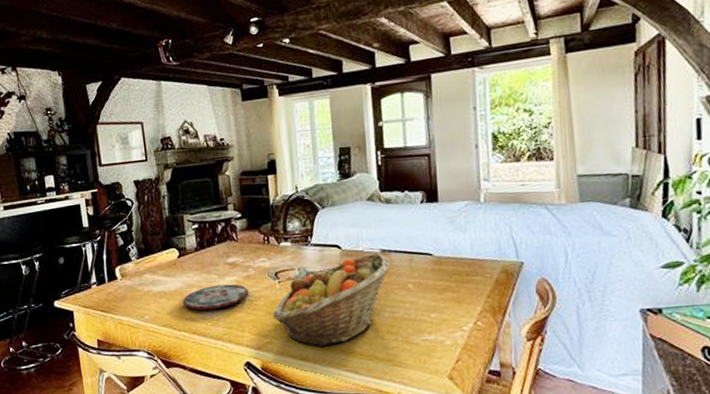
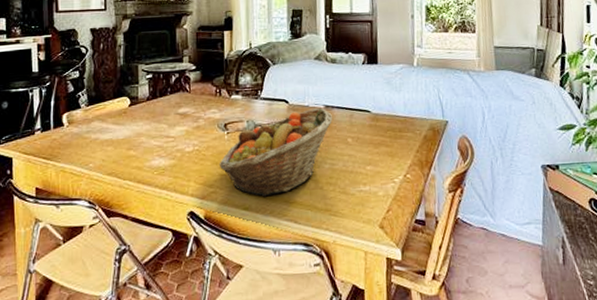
plate: present [183,284,249,311] -> none [130,134,197,160]

